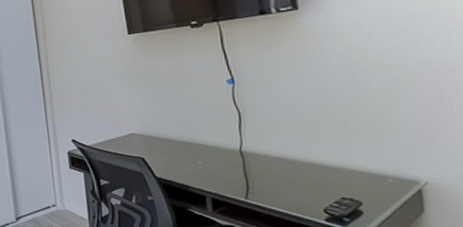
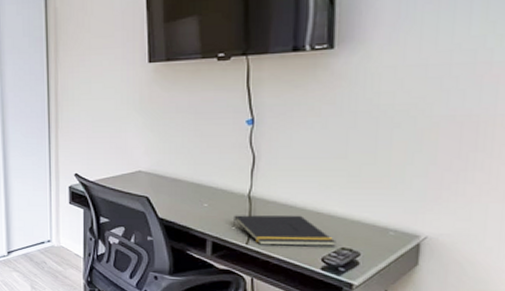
notepad: none [228,167,336,199] -> present [232,215,337,246]

